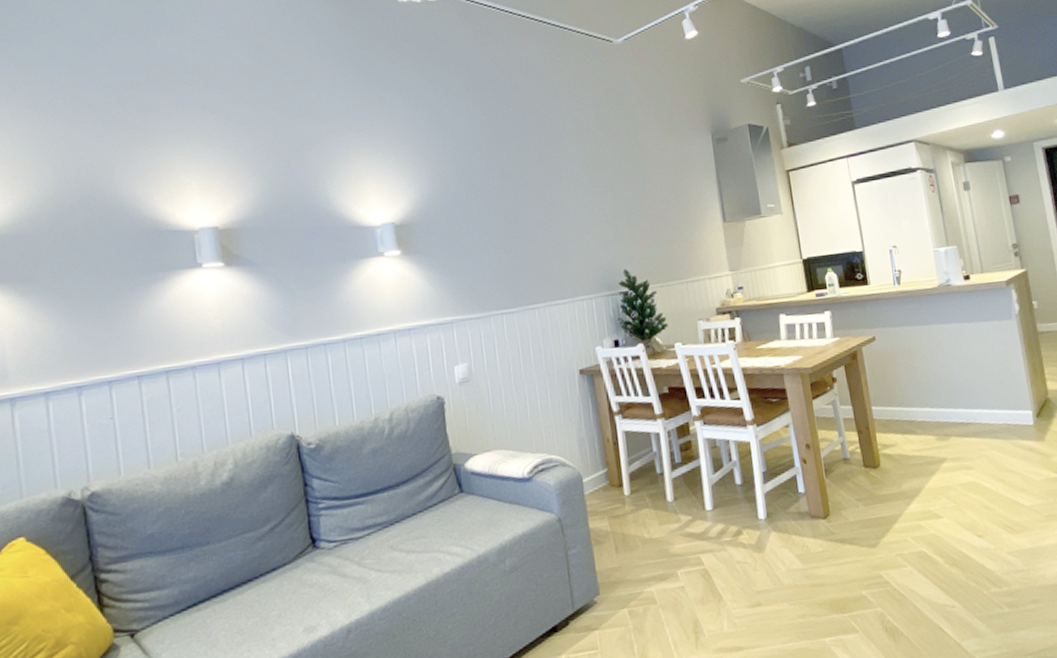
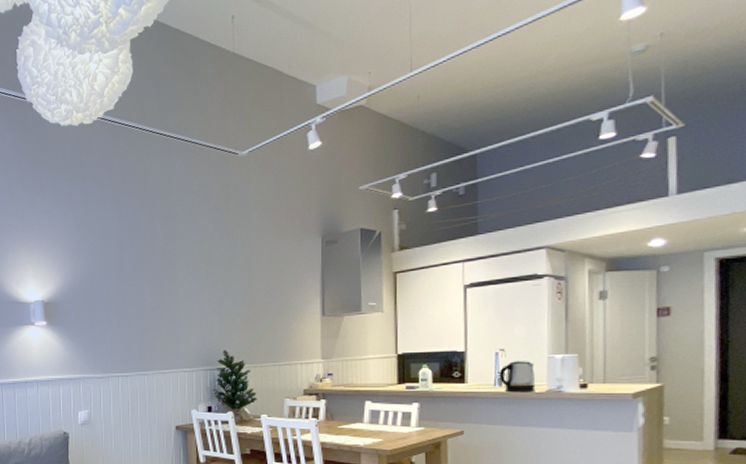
kettle: none [896,256,929,291] -> present [499,361,536,393]

